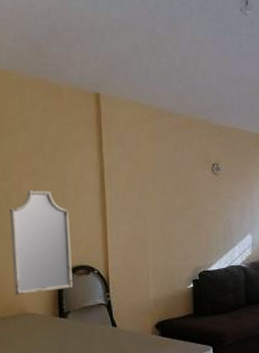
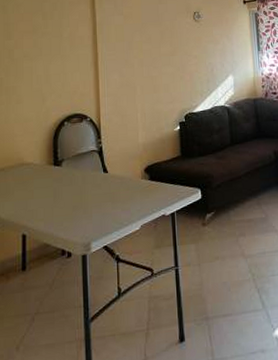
home mirror: present [10,189,72,295] -> none [12,46,67,146]

